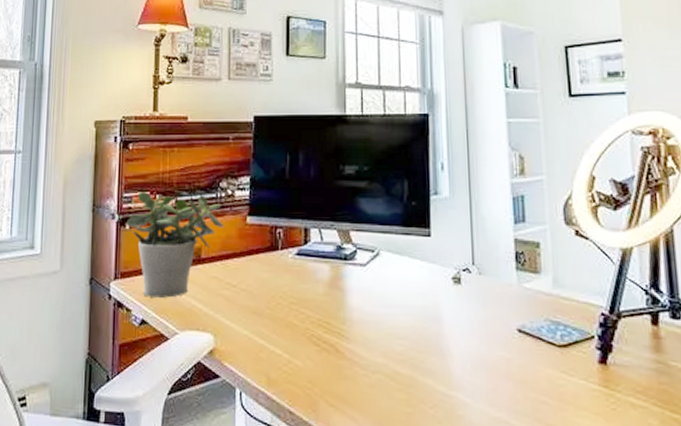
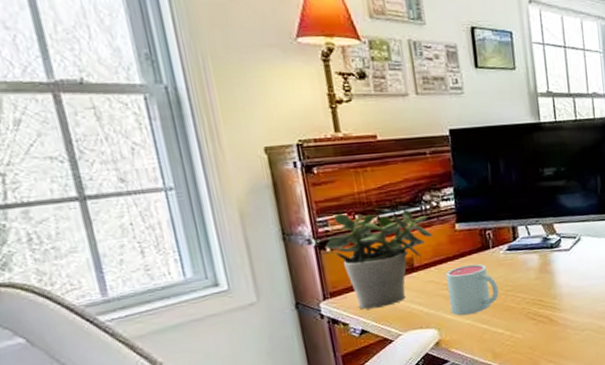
mug: none [229,265,282,325] -> present [445,264,499,316]

